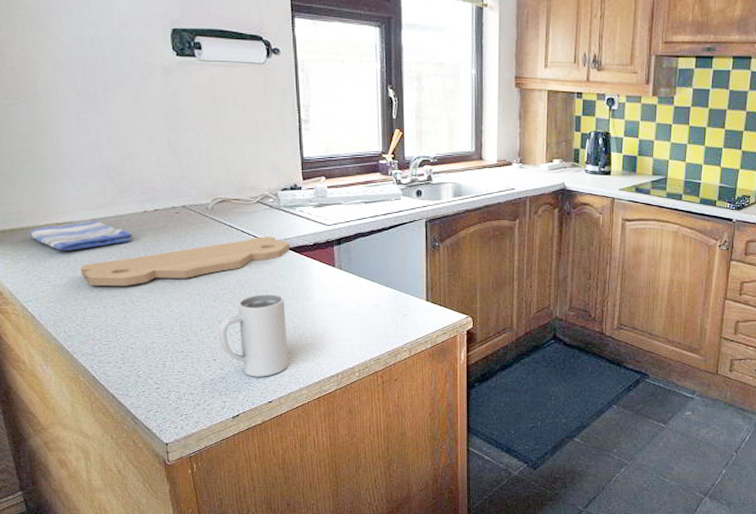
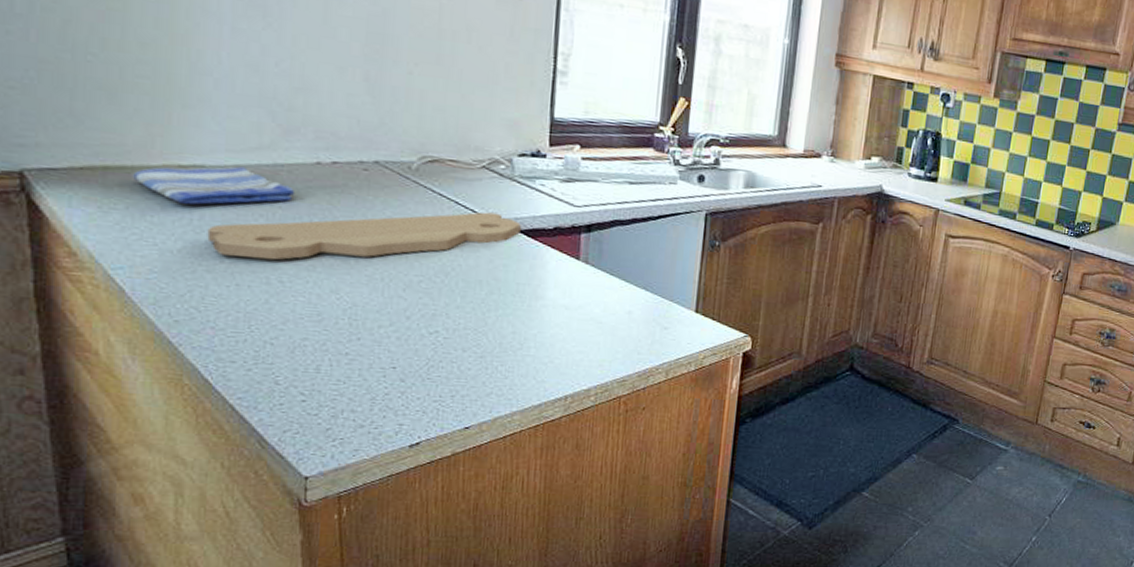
mug: present [218,293,288,377] -> none [404,285,504,395]

